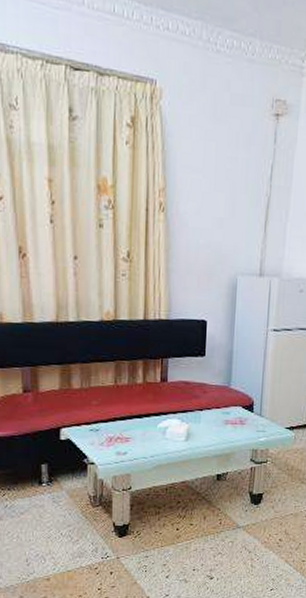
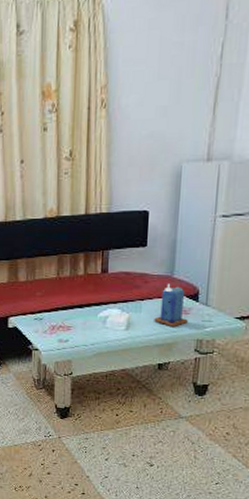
candle: none [213,394,244,438] -> present [154,283,188,328]

